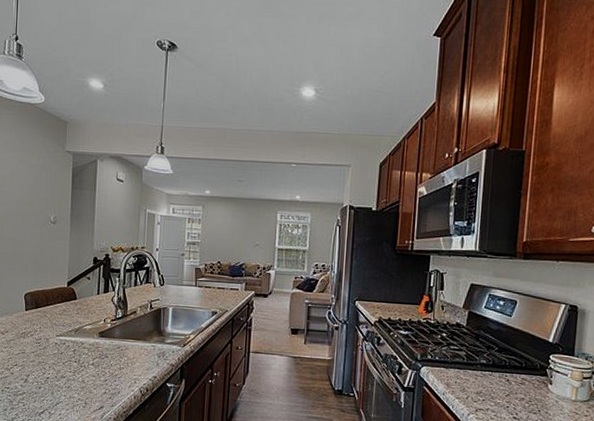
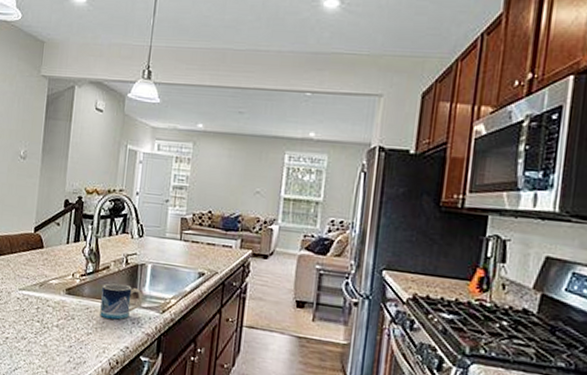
mug: none [130,325,166,355] -> present [100,283,142,320]

